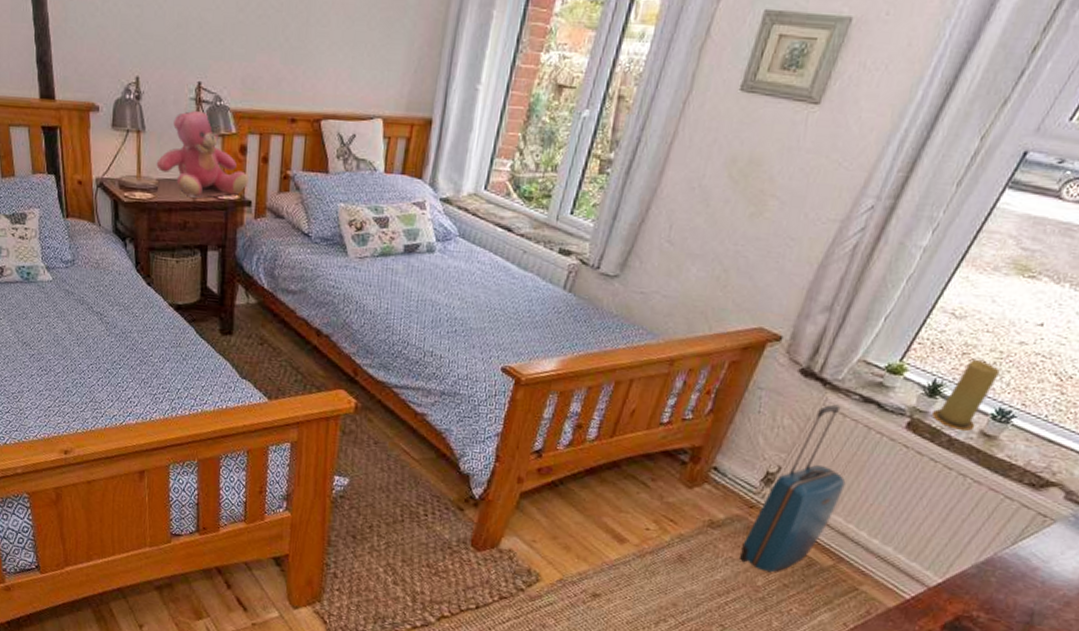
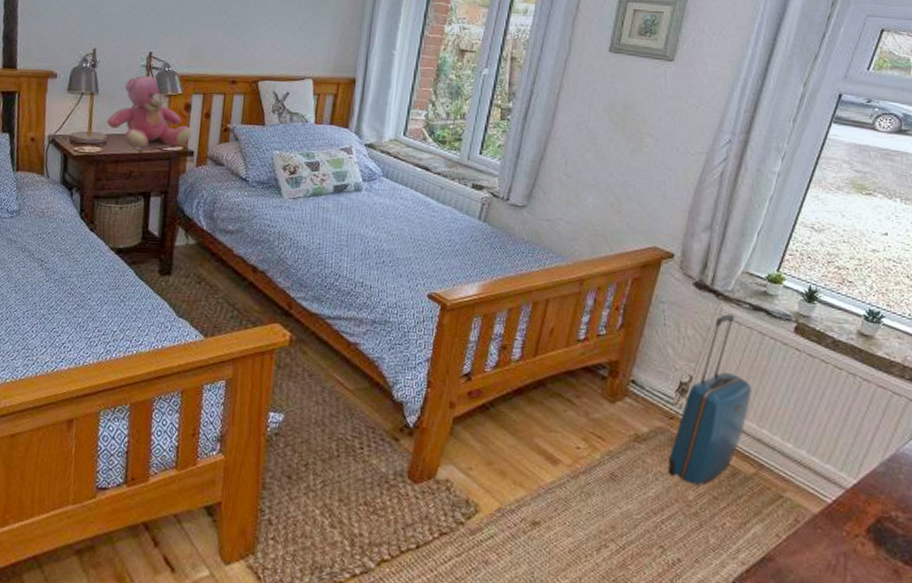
candle: present [932,360,1000,431] -> none [815,267,862,332]

